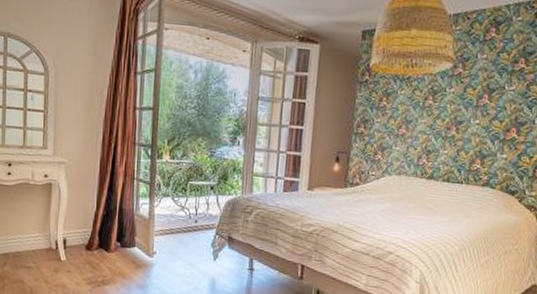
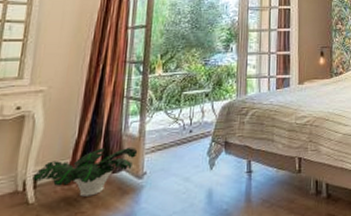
potted plant: none [62,223,148,264] -> present [32,146,138,197]

